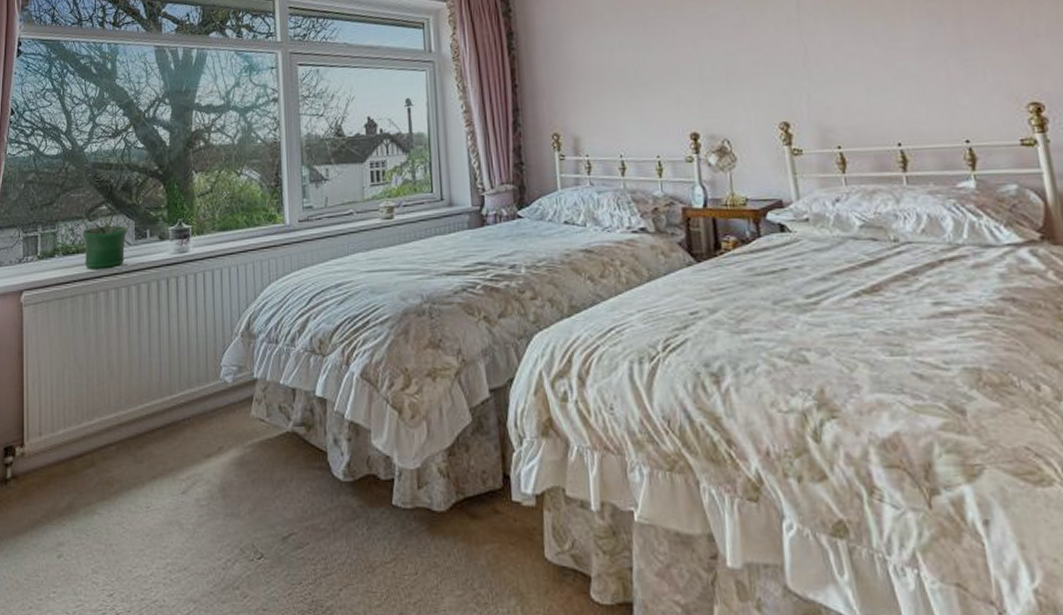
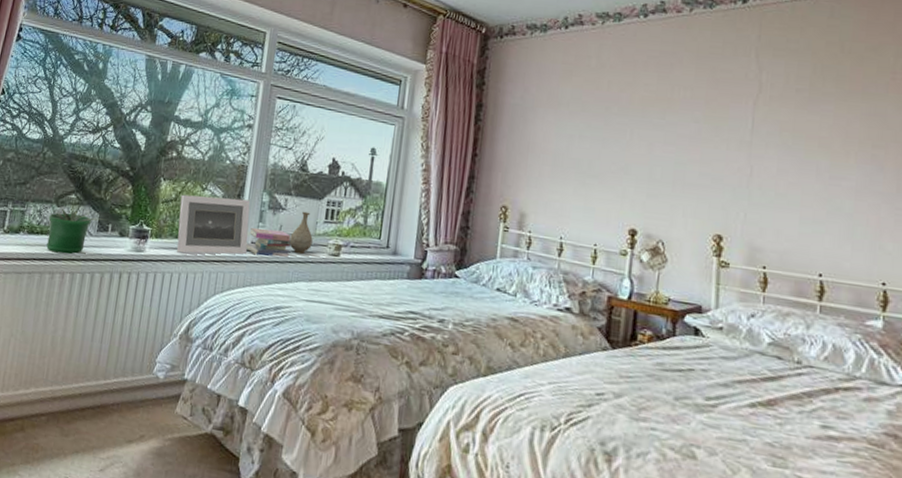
picture frame: none [217,177,297,246] -> present [176,194,251,255]
books: none [293,203,340,234] -> present [245,228,291,258]
vase: none [338,178,363,224] -> present [289,211,313,255]

